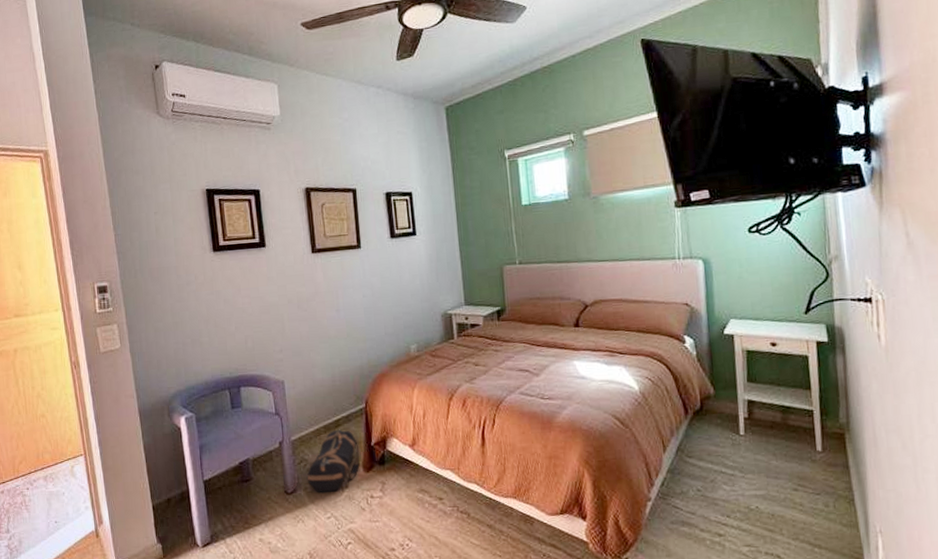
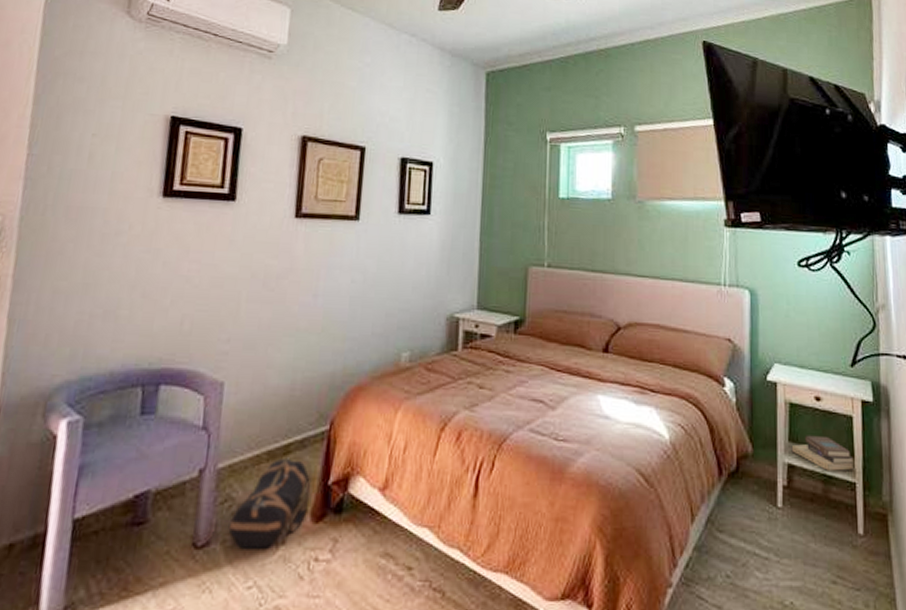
books: none [751,374,811,403] -> present [793,435,855,471]

